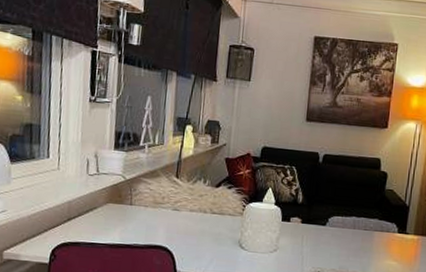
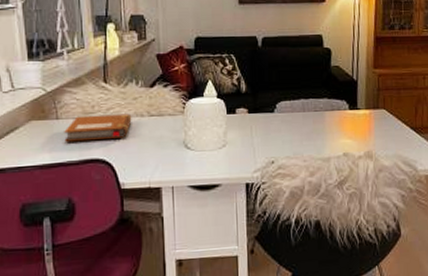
notebook: none [134,204,196,230] -> present [64,114,132,142]

